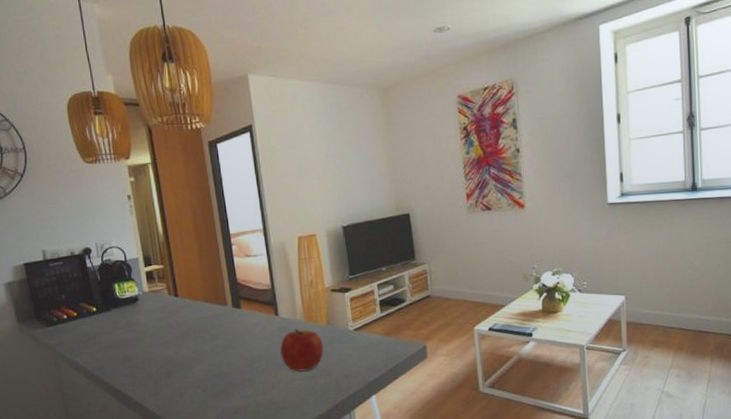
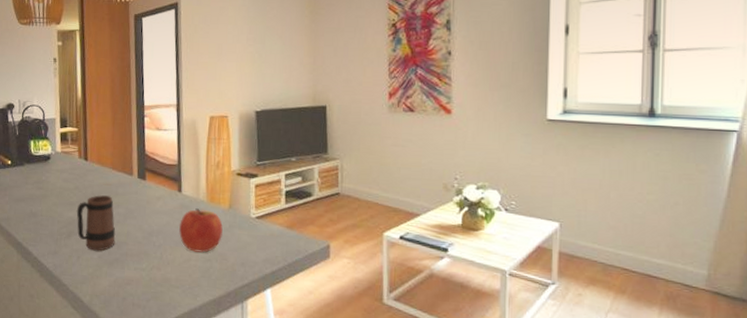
mug: none [173,329,218,386] -> present [76,195,116,251]

